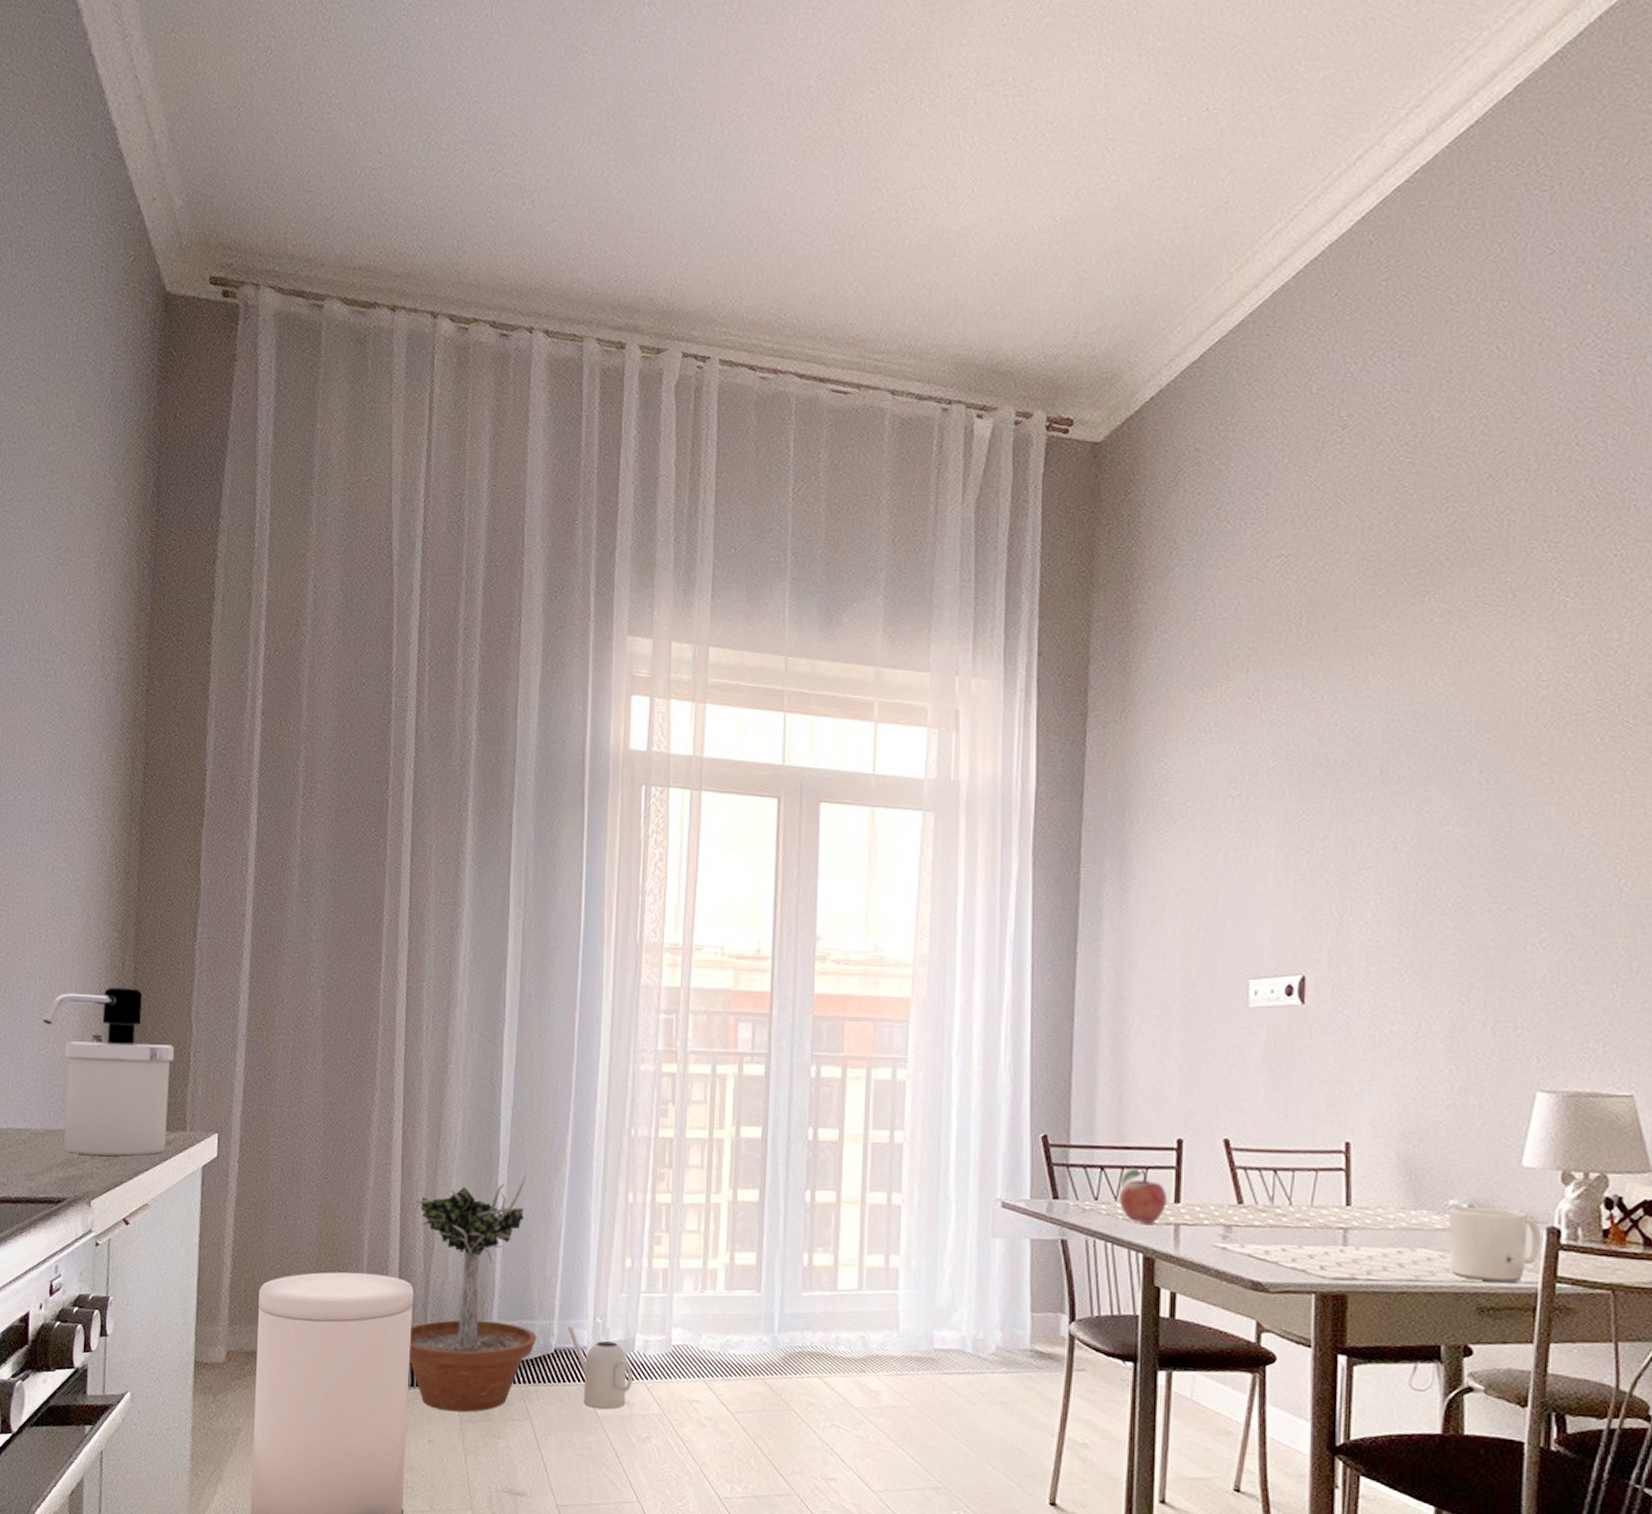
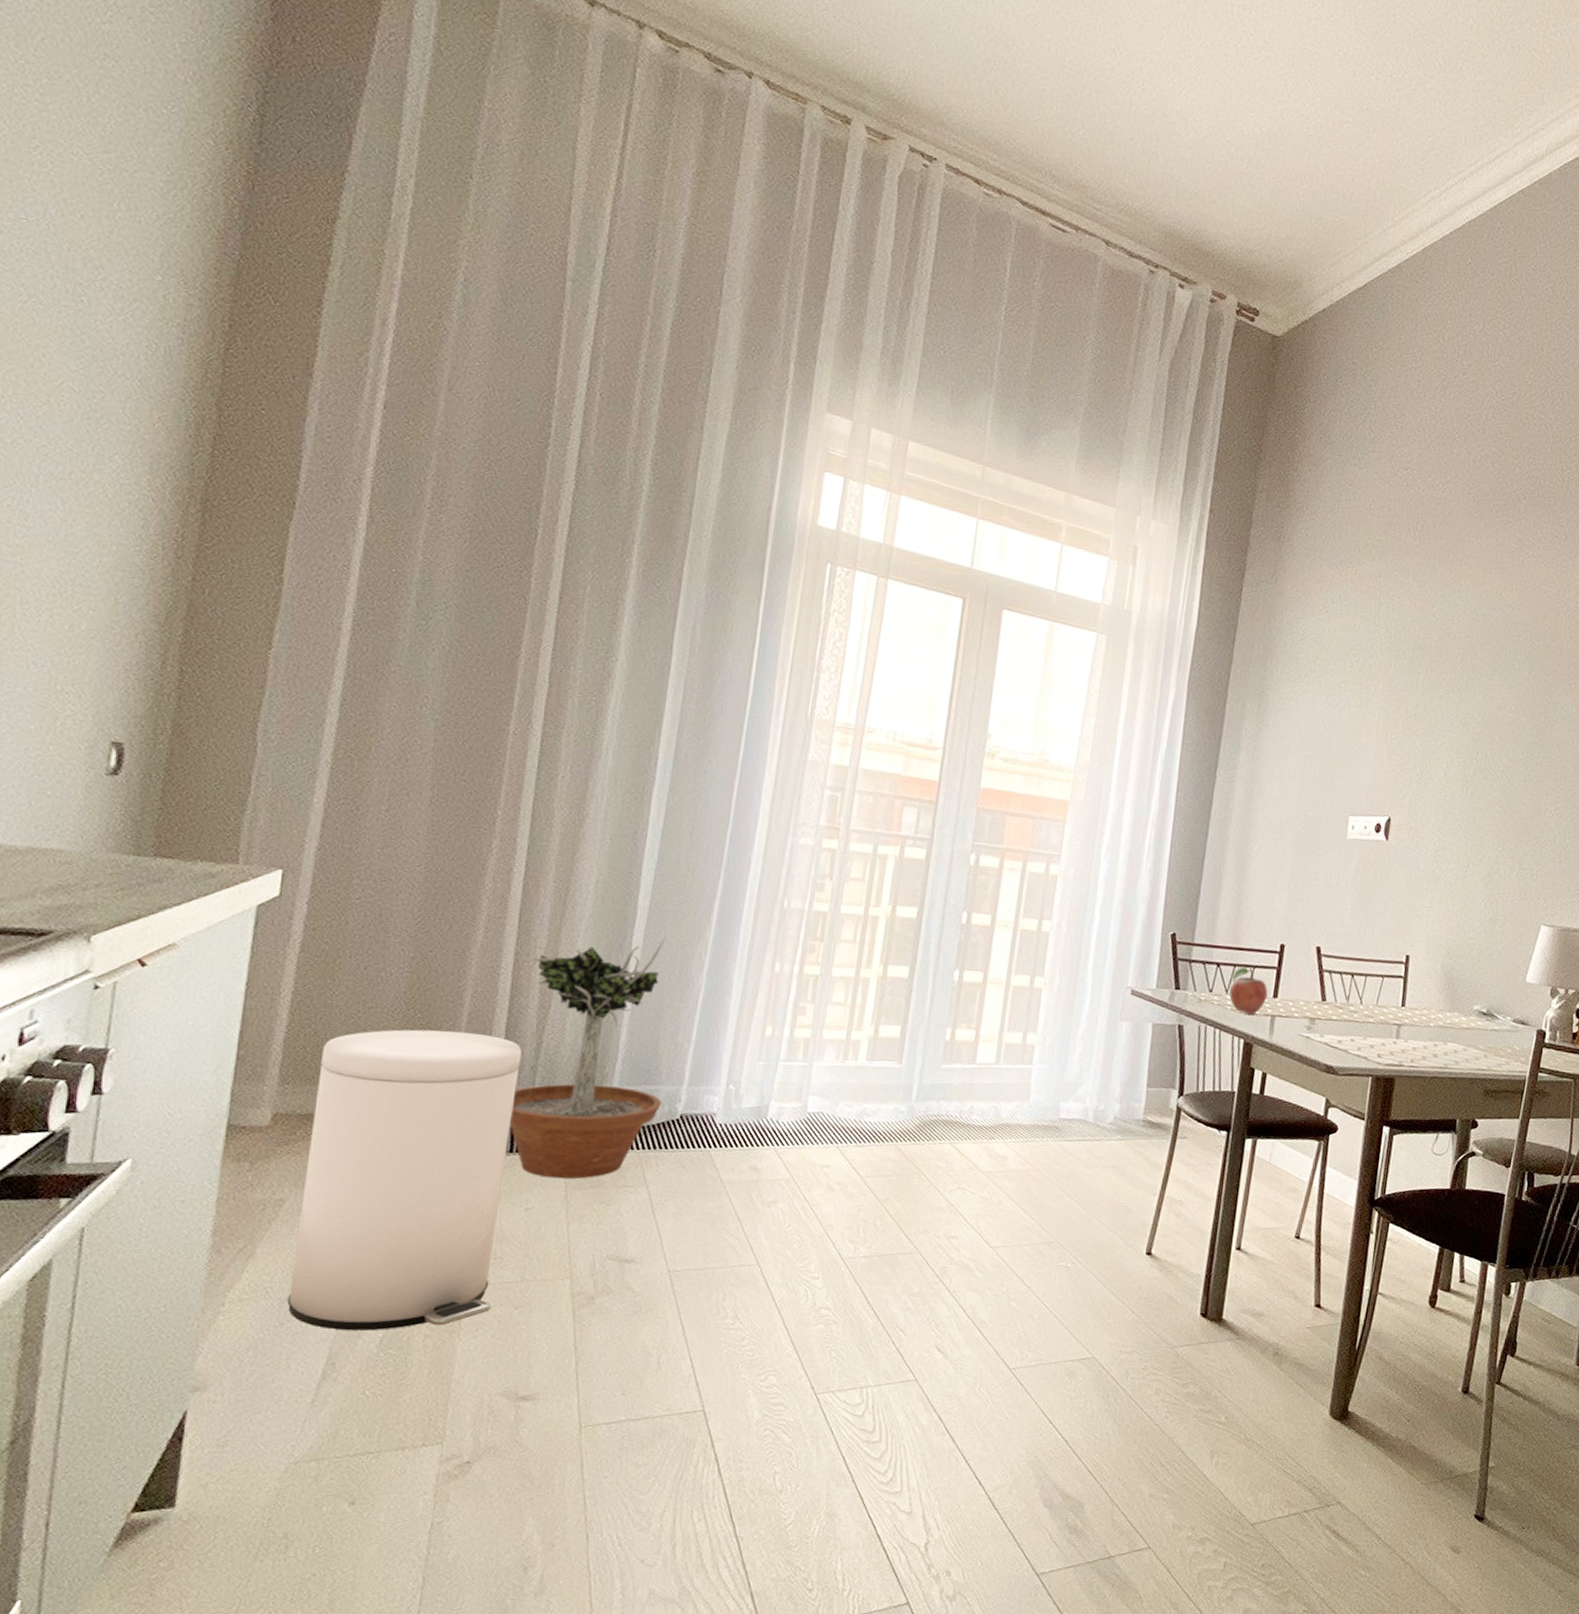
soap dispenser: present [43,988,174,1156] -> none [35,687,229,888]
watering can: present [567,1326,632,1409] -> none [696,1092,763,1175]
mug: present [1448,1207,1542,1282] -> none [1469,1011,1533,1071]

